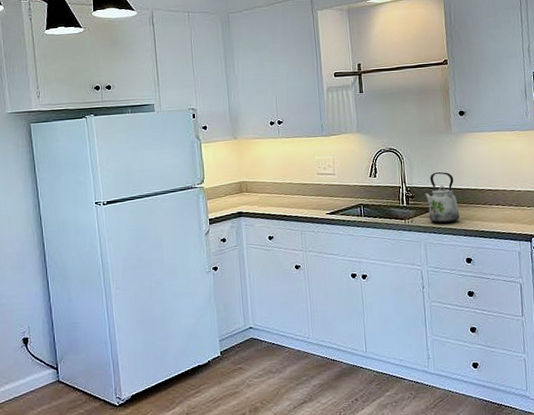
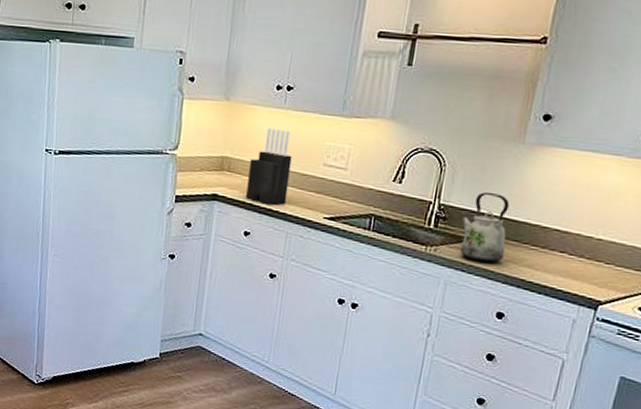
knife block: none [262,153,296,212] -> present [246,128,292,205]

